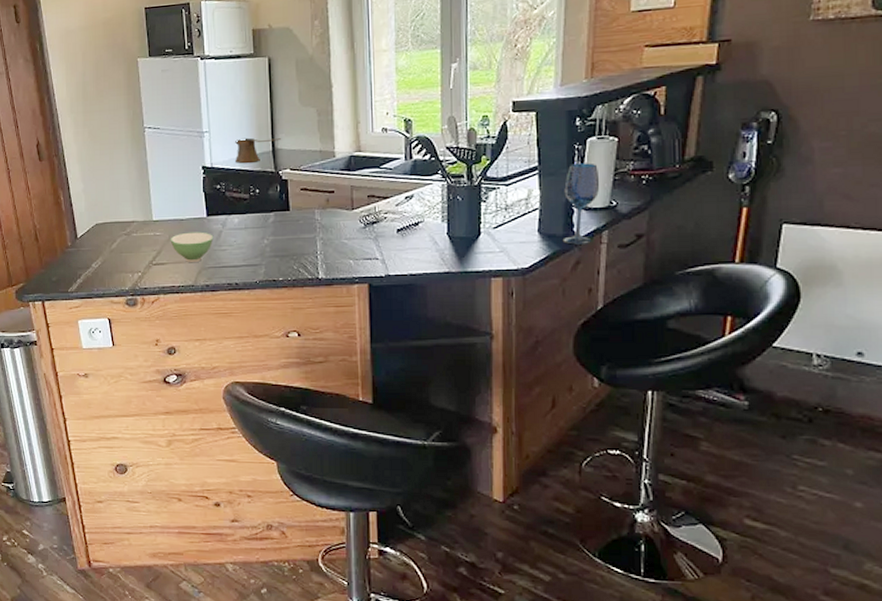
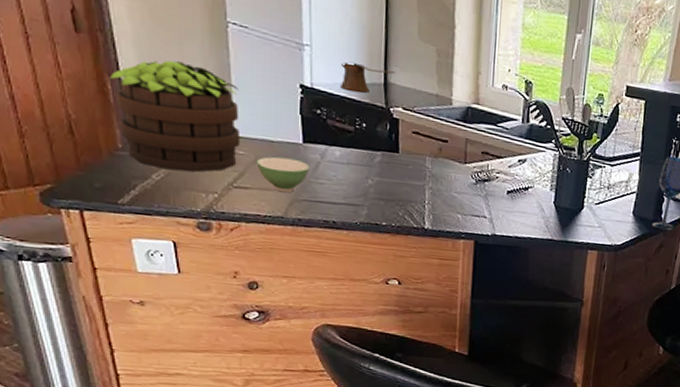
potted plant: none [62,167,157,258] -> present [110,60,241,172]

